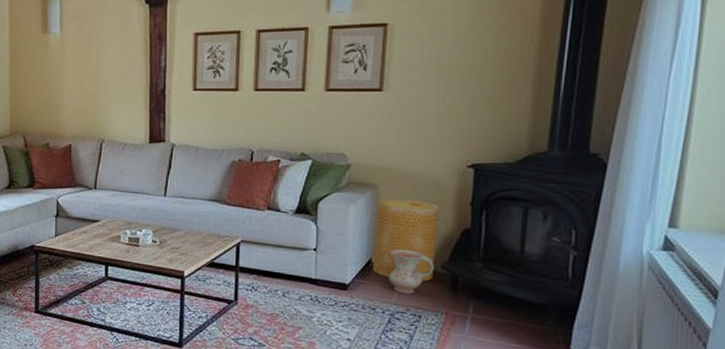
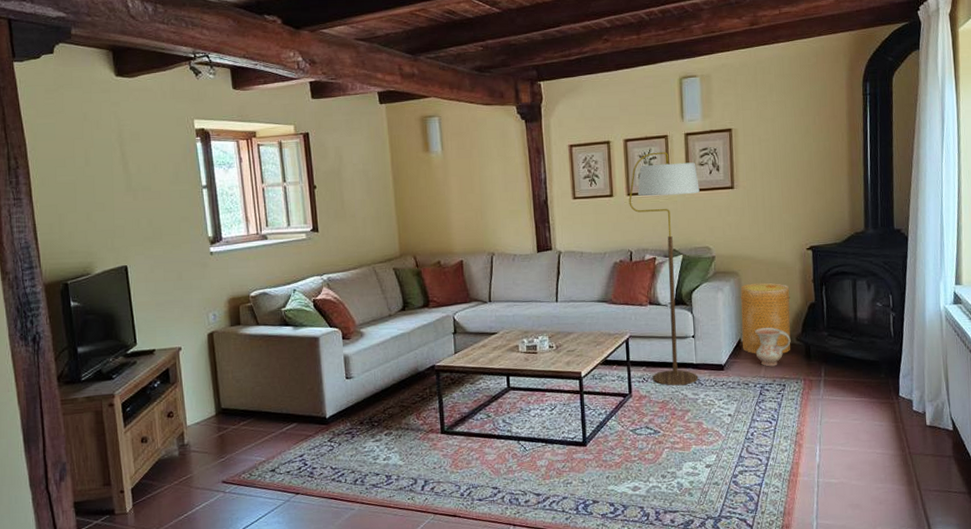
floor lamp: none [255,45,341,301] -> present [628,151,700,386]

